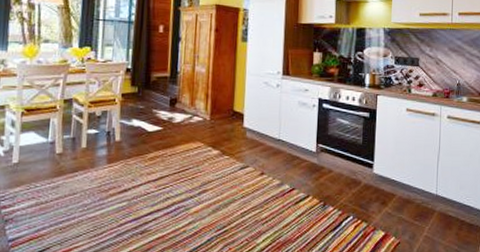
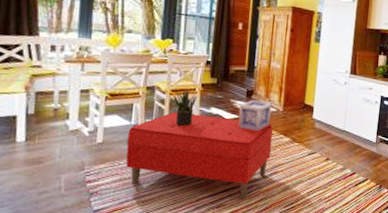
bench: none [42,125,200,225] -> present [126,111,273,201]
potted plant: none [87,101,116,141] -> present [169,90,197,126]
wooden crate: none [161,109,199,143] -> present [238,100,273,131]

